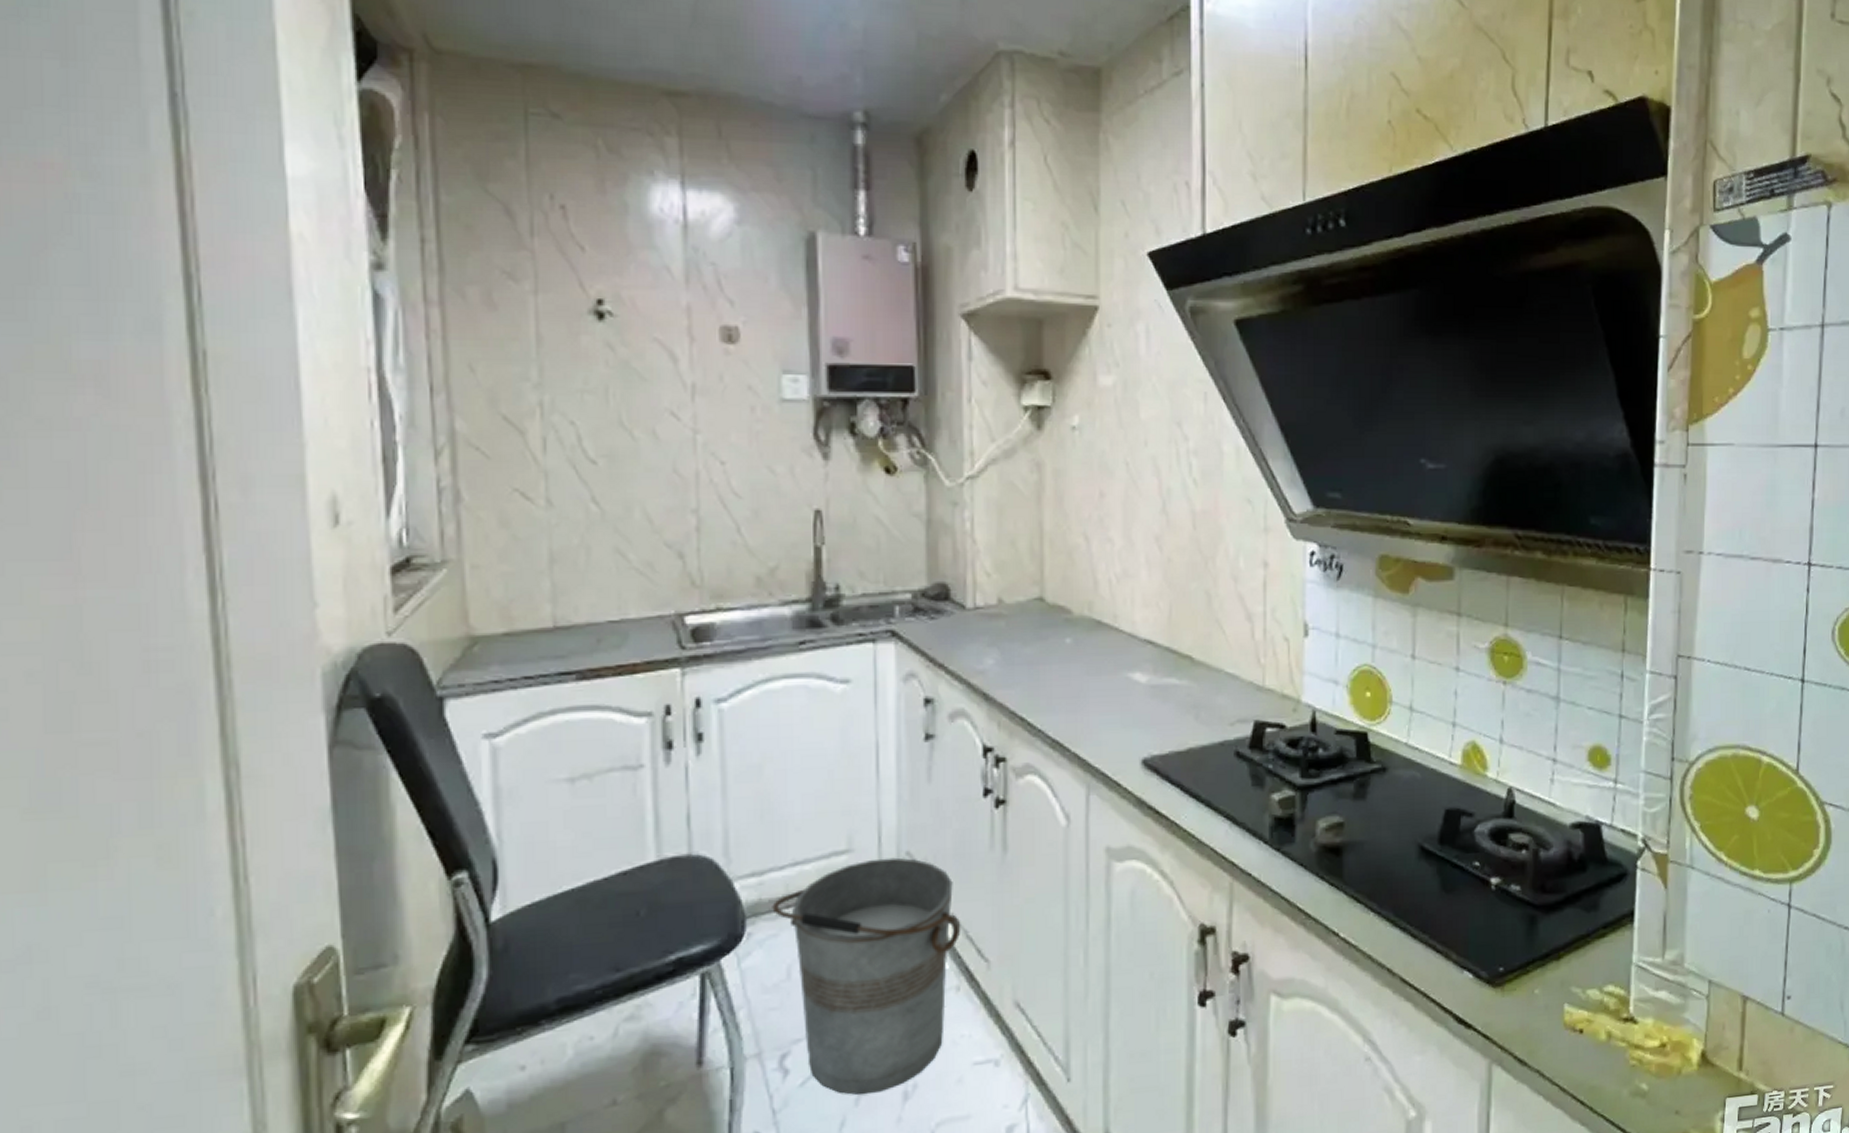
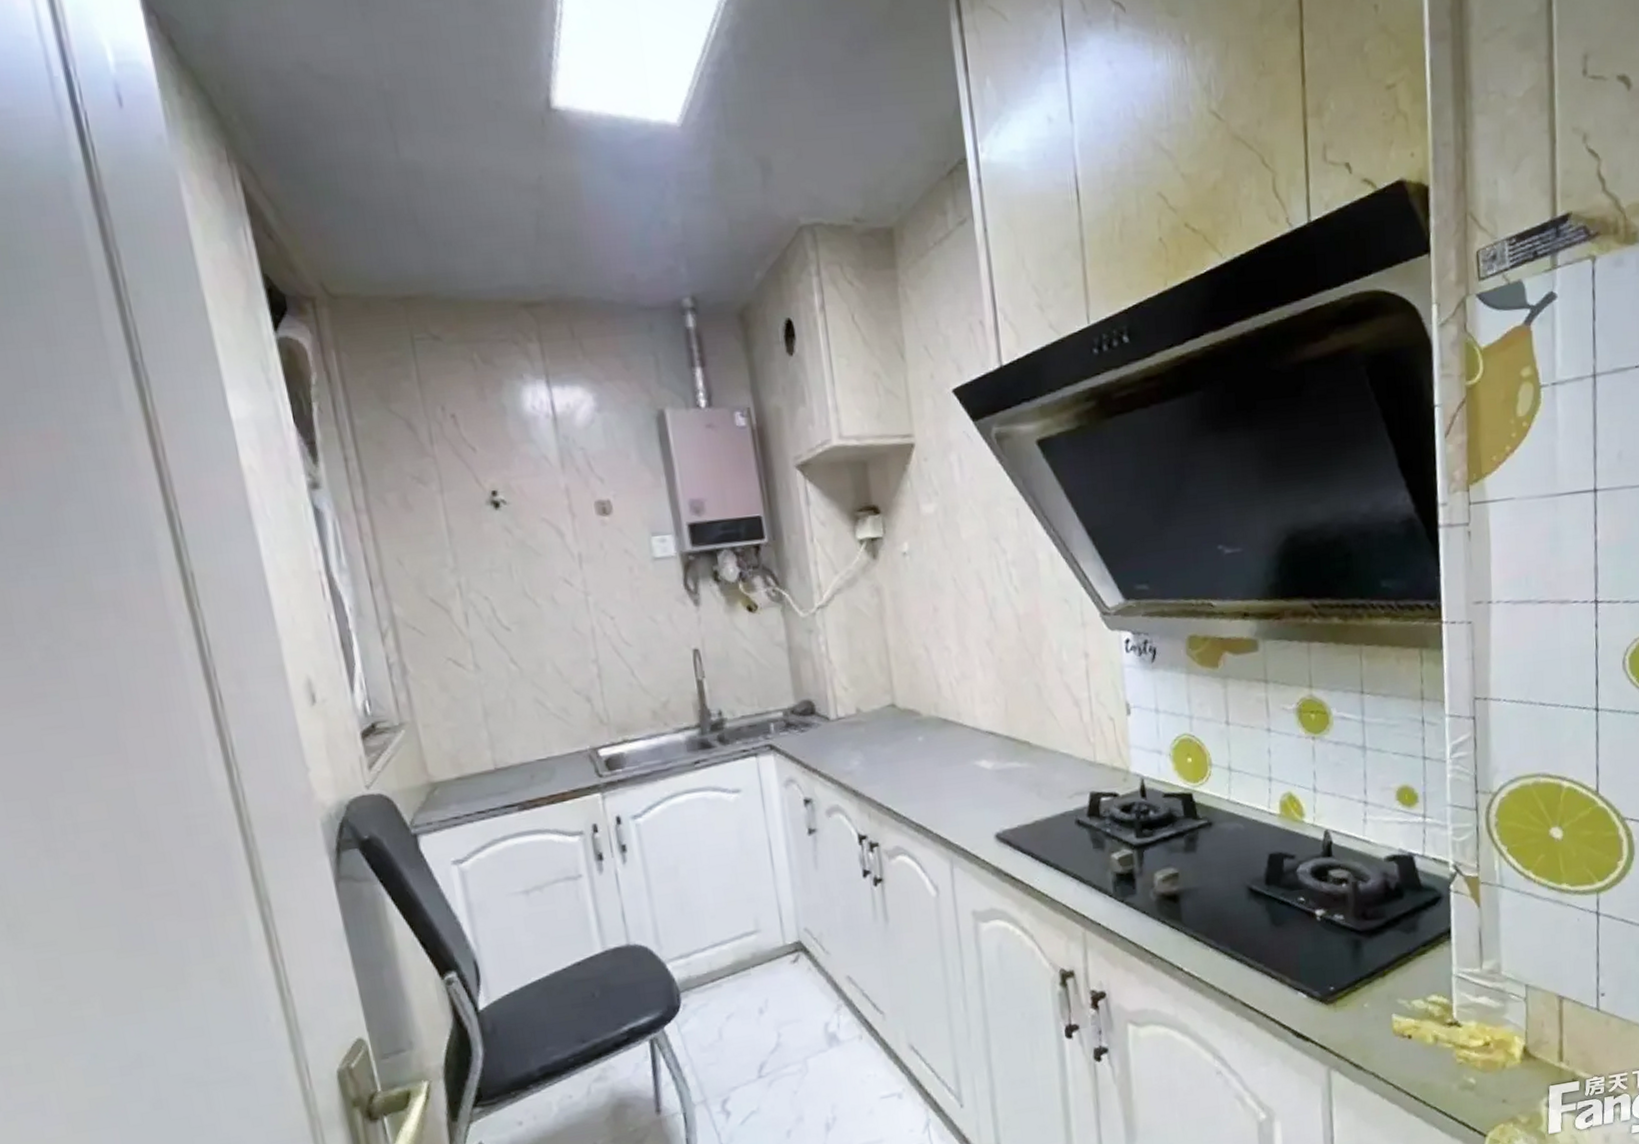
bucket: present [772,857,961,1095] -> none [700,933,858,1129]

